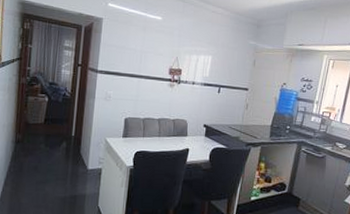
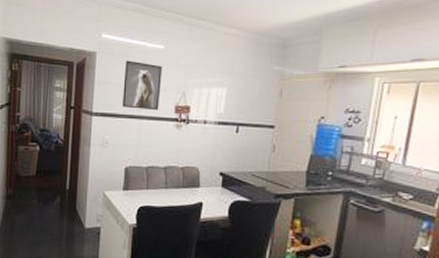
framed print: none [124,27,160,72] -> present [122,60,162,111]

